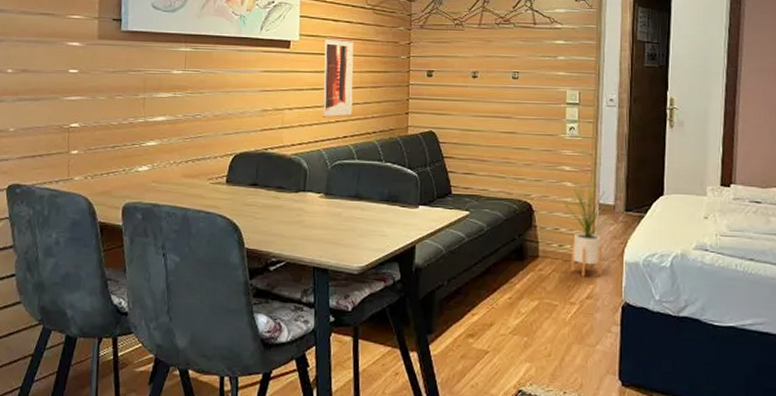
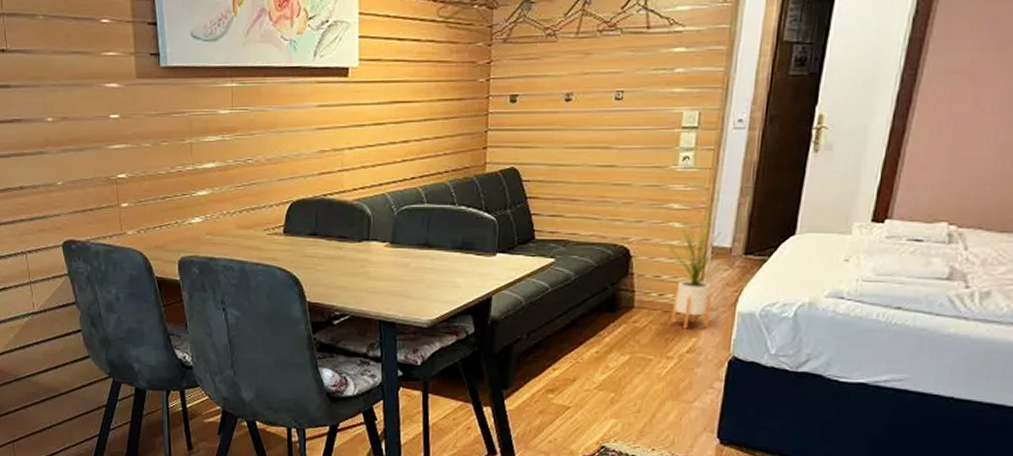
wall art: present [323,37,355,118] -> none [387,60,424,157]

